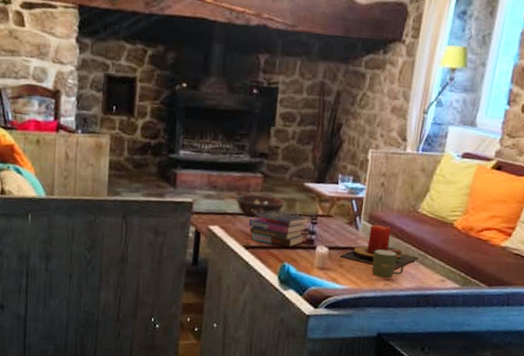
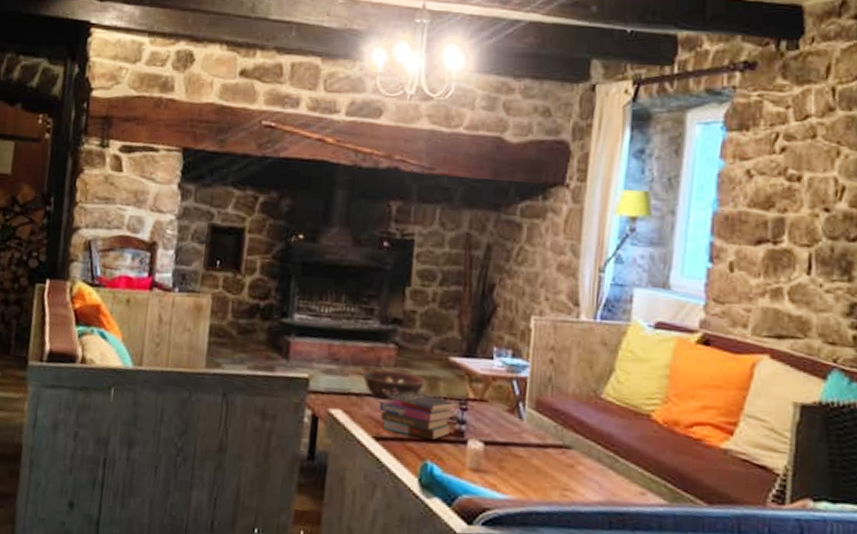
candle: present [339,224,420,271] -> none [499,413,608,477]
mug: present [371,249,405,279] -> none [543,447,588,489]

